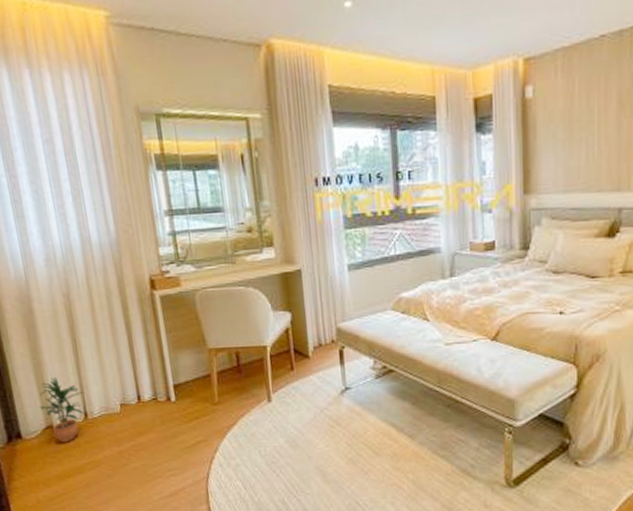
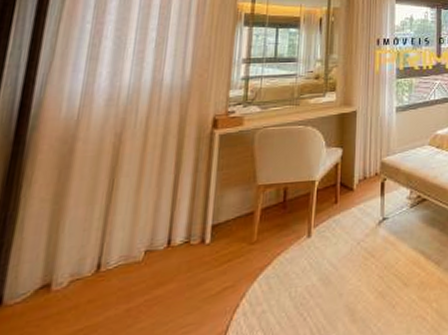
potted plant: present [39,377,84,443] -> none [40,224,105,305]

